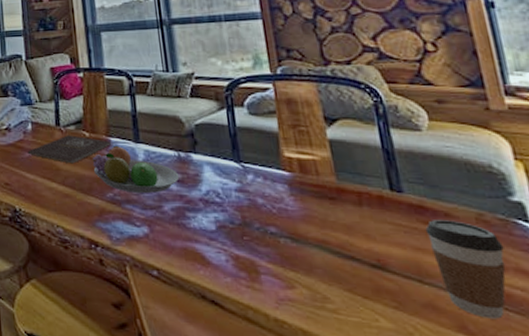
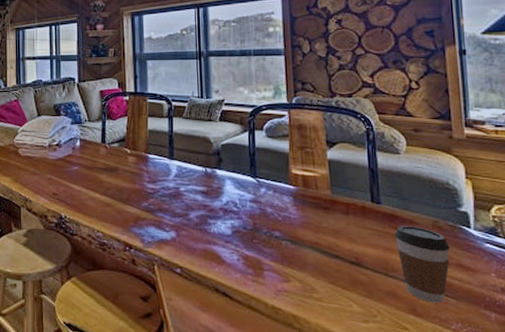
book: present [27,135,111,164] -> none [75,151,149,177]
fruit bowl: present [92,145,180,193] -> none [131,161,205,203]

